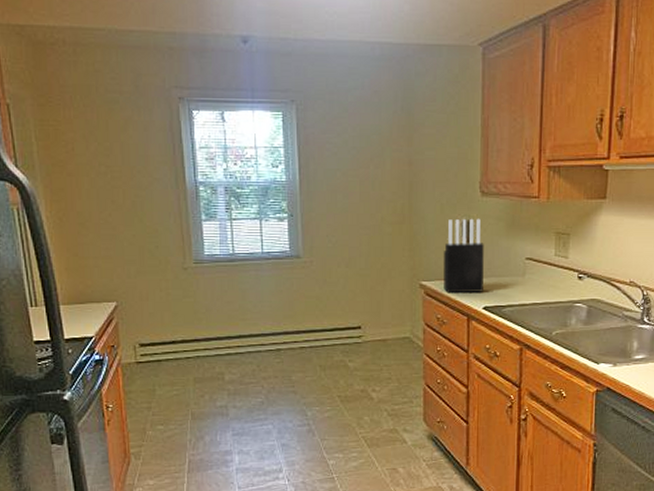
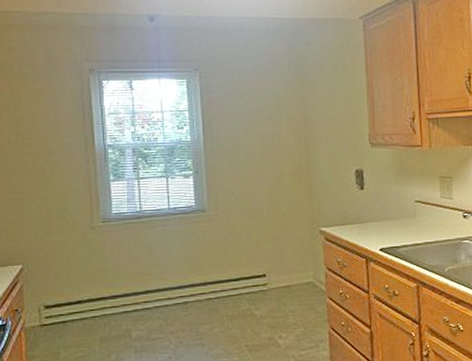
knife block: present [443,218,484,294] -> none [339,167,379,238]

